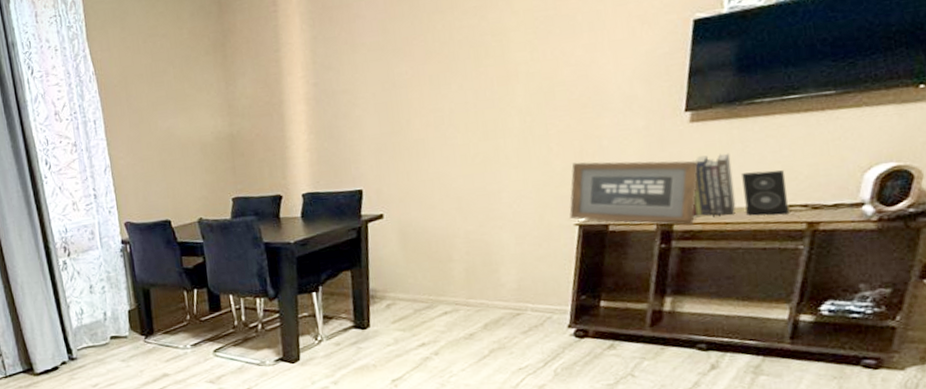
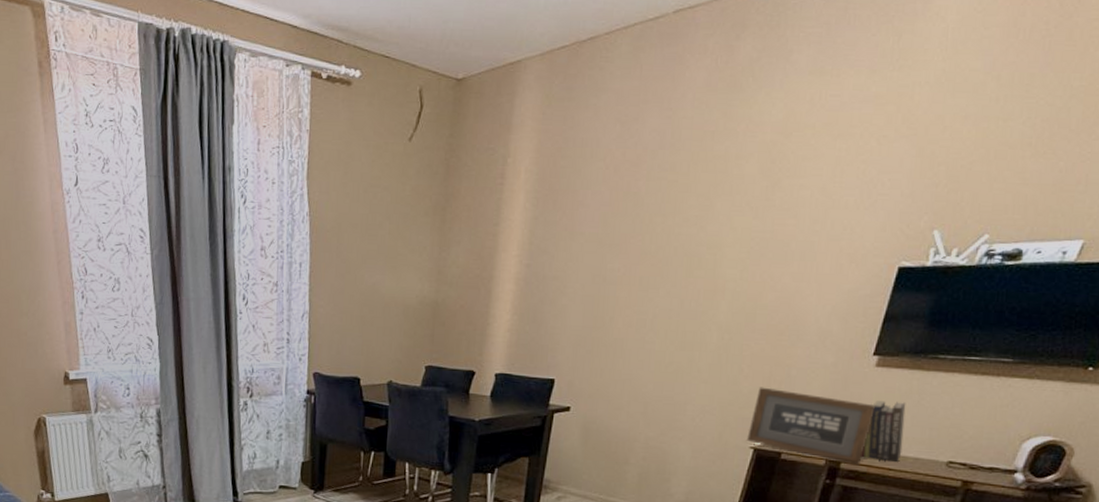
speaker: present [742,170,789,215] -> none [909,424,952,470]

